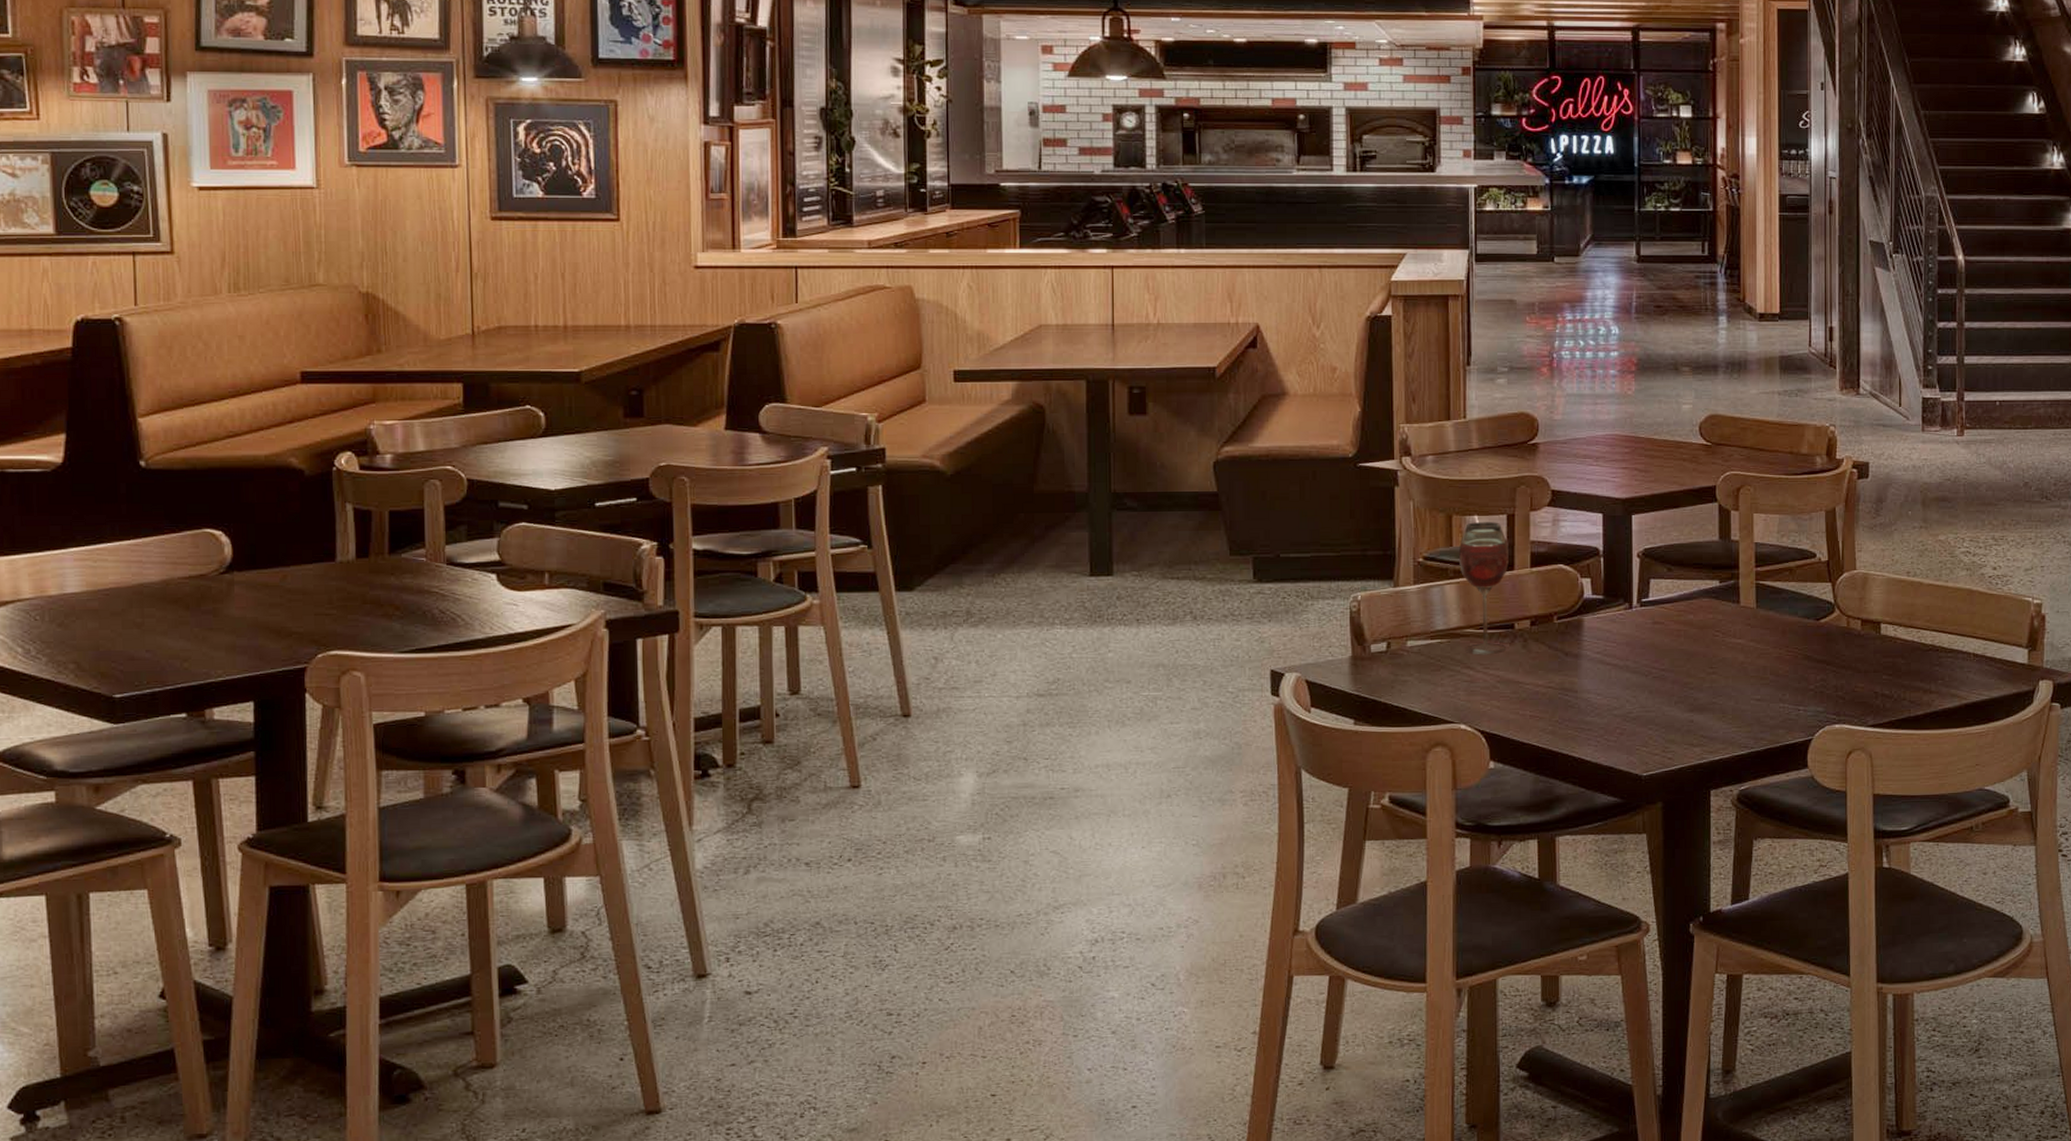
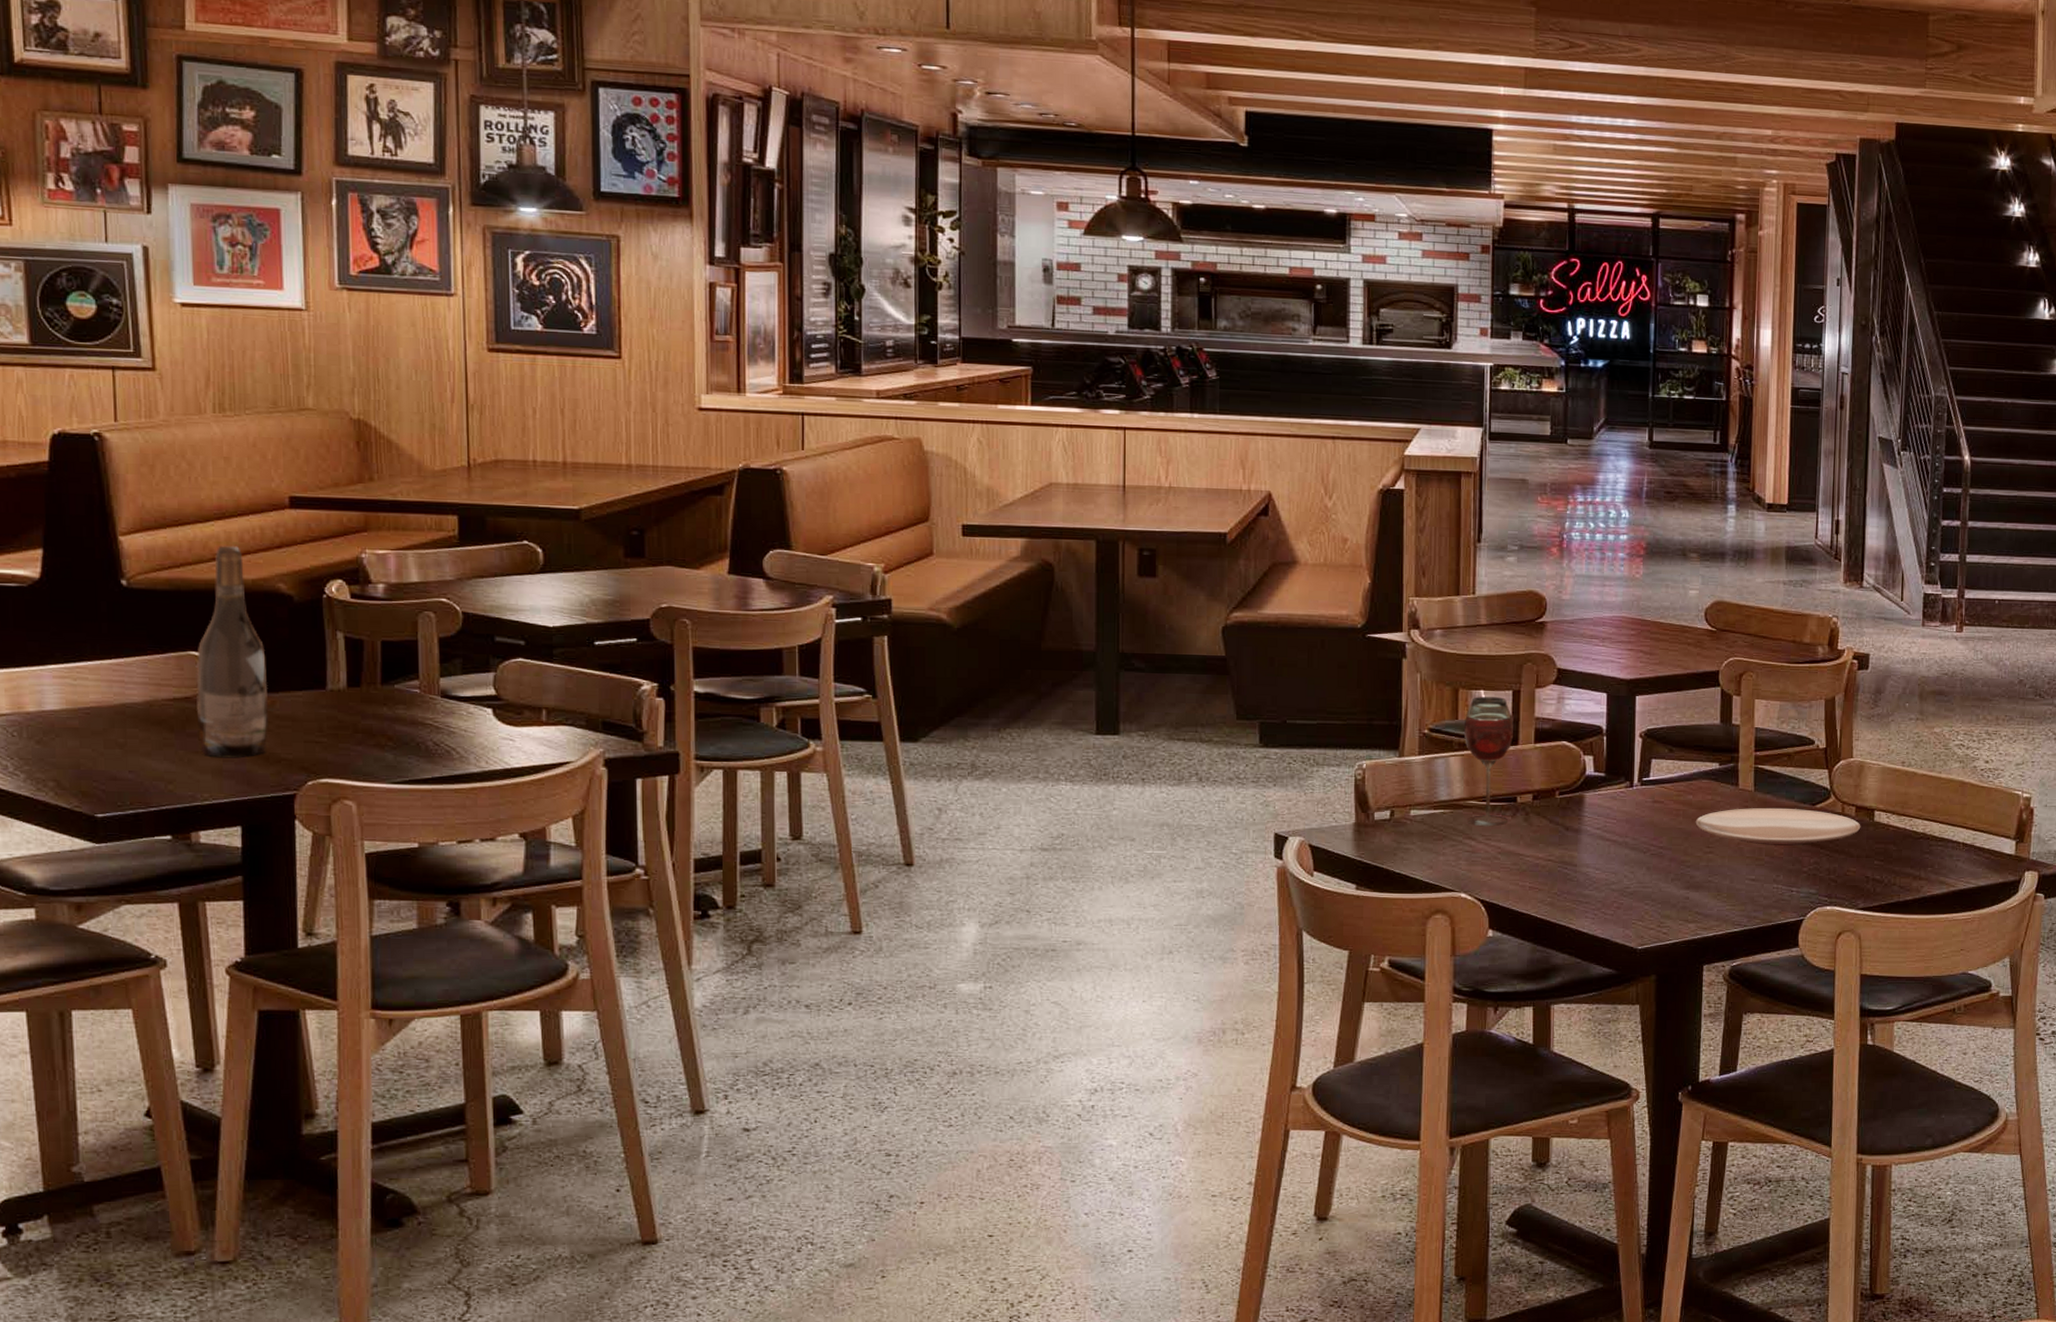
wine bottle: none [211,423,280,633] -> present [196,546,268,757]
plate: none [1697,624,1868,663] -> present [1695,807,1861,846]

